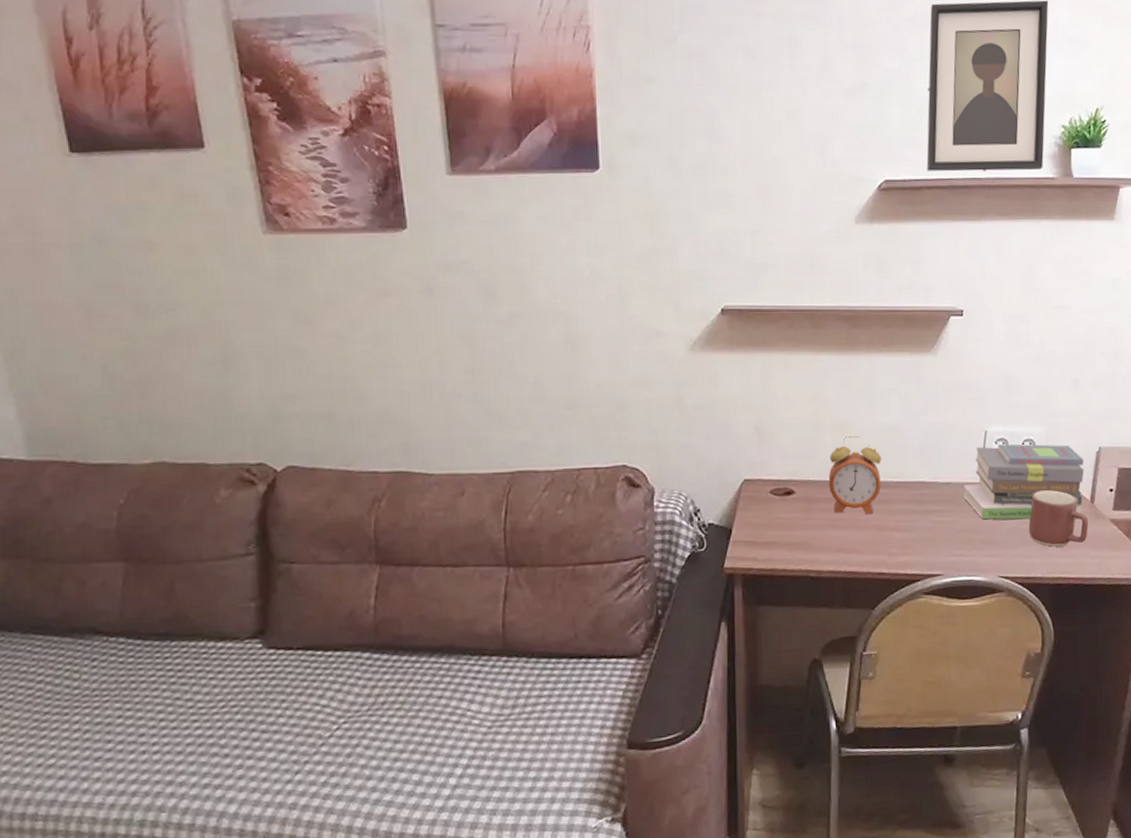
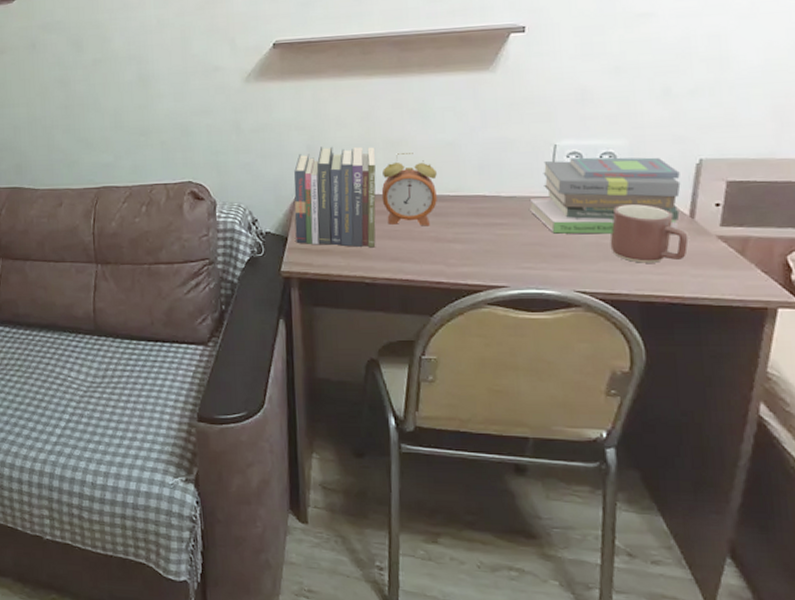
books: none [740,427,824,539] -> present [294,146,376,248]

